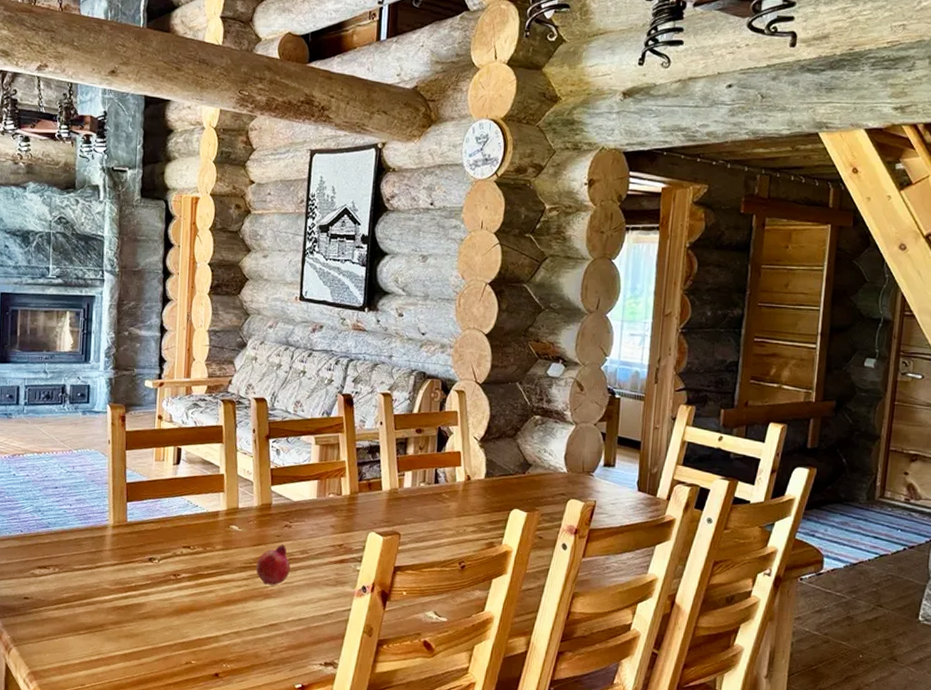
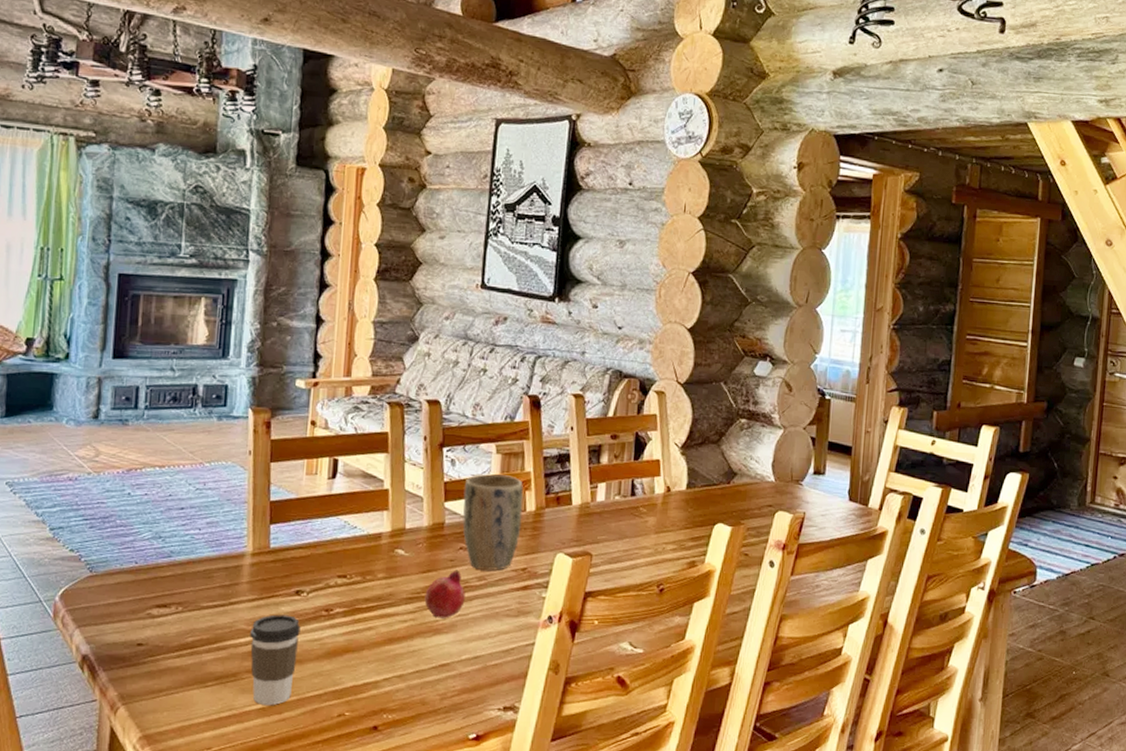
coffee cup: none [113,577,154,652] -> present [250,614,301,705]
plant pot: none [287,462,340,546] -> present [462,474,524,570]

